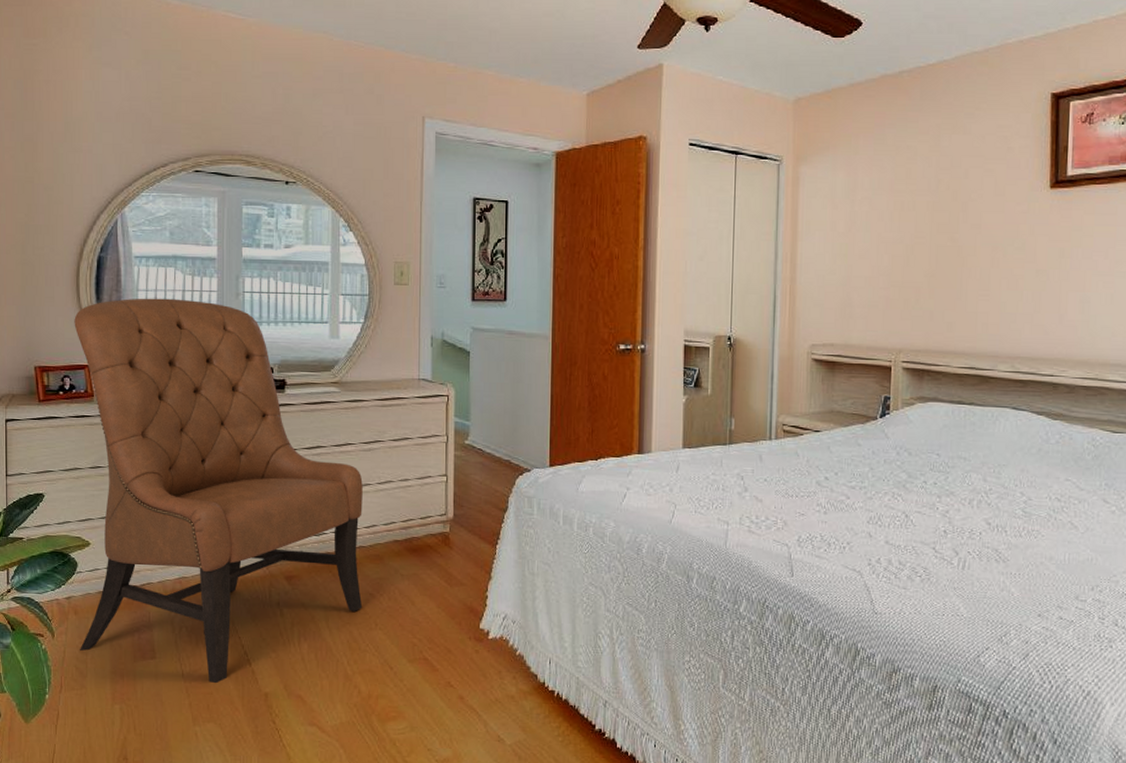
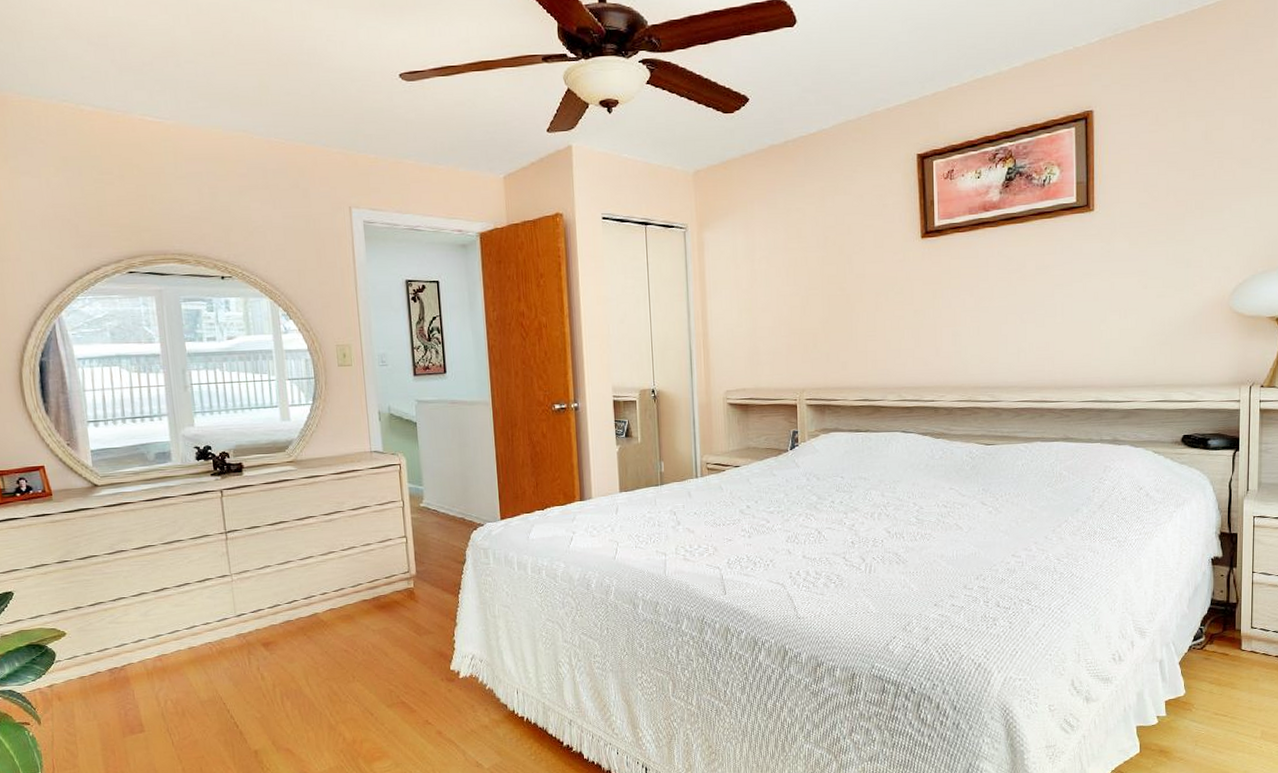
chair: present [74,298,363,684] -> none [22,395,338,748]

